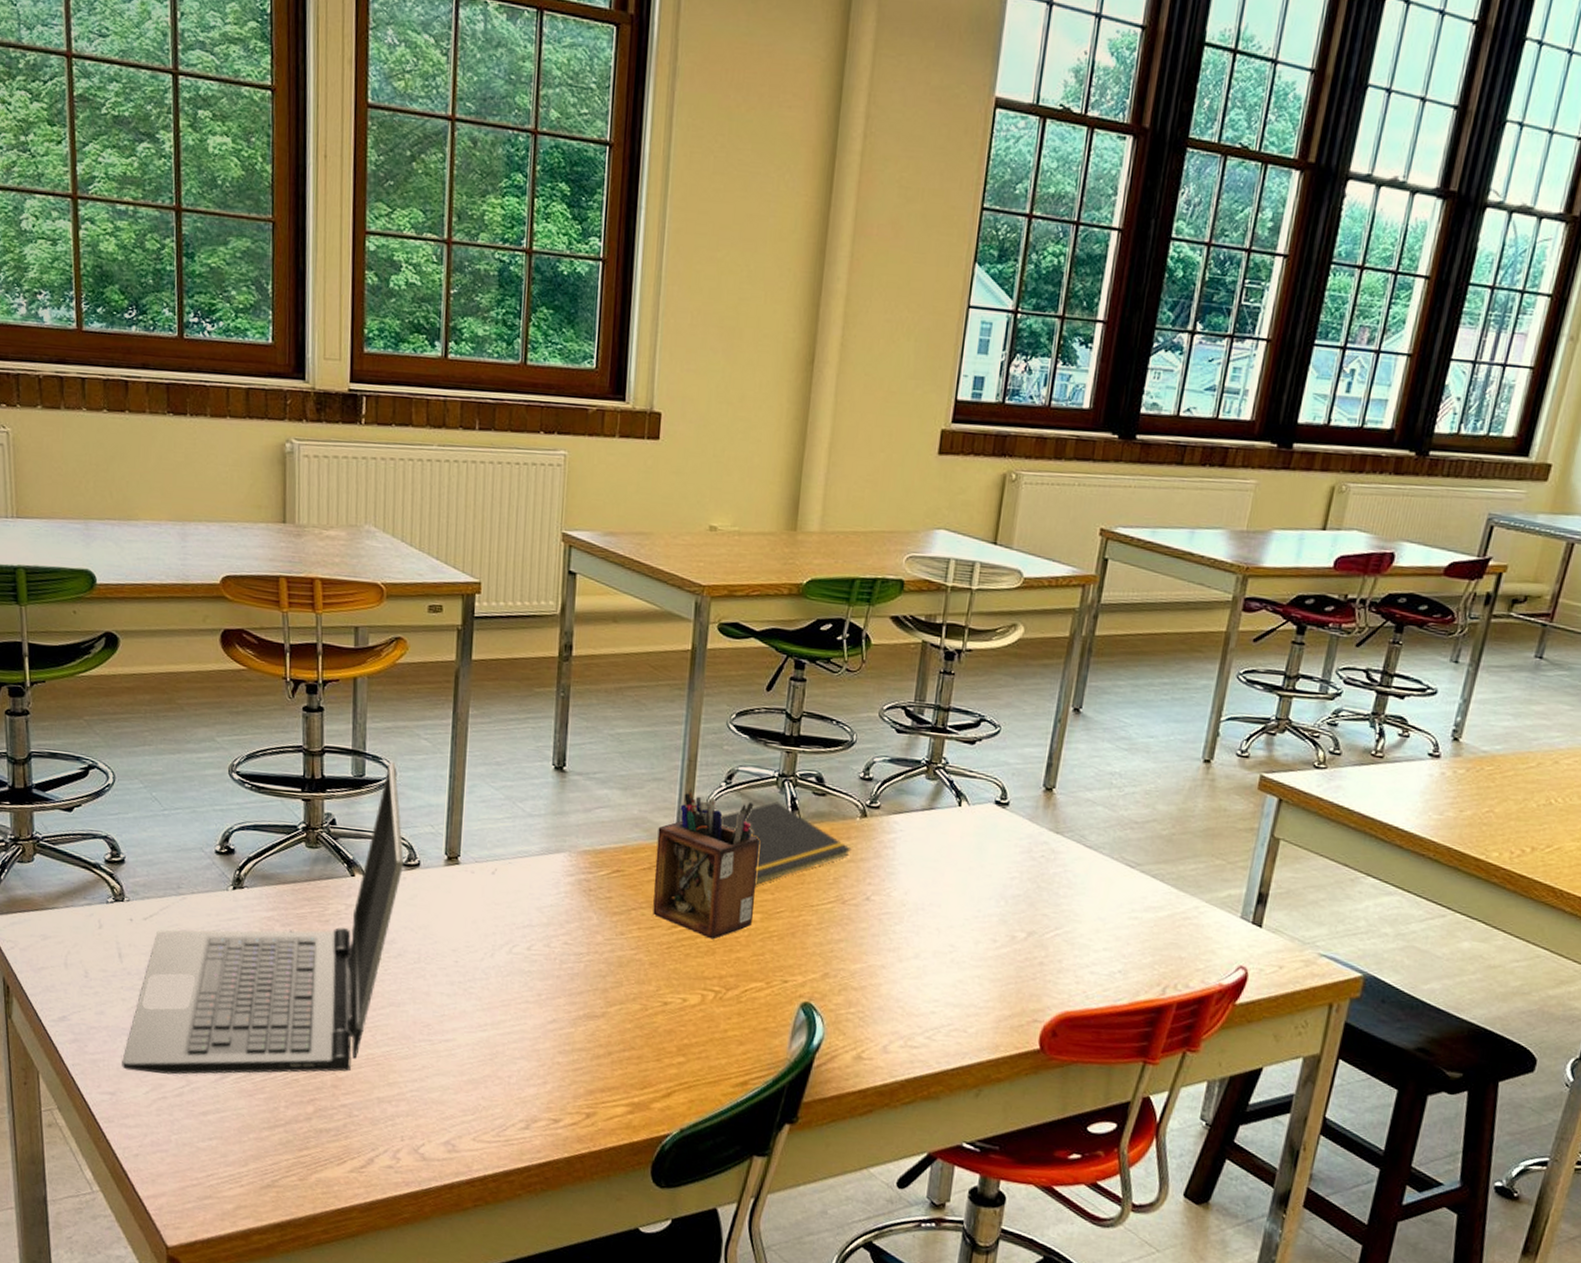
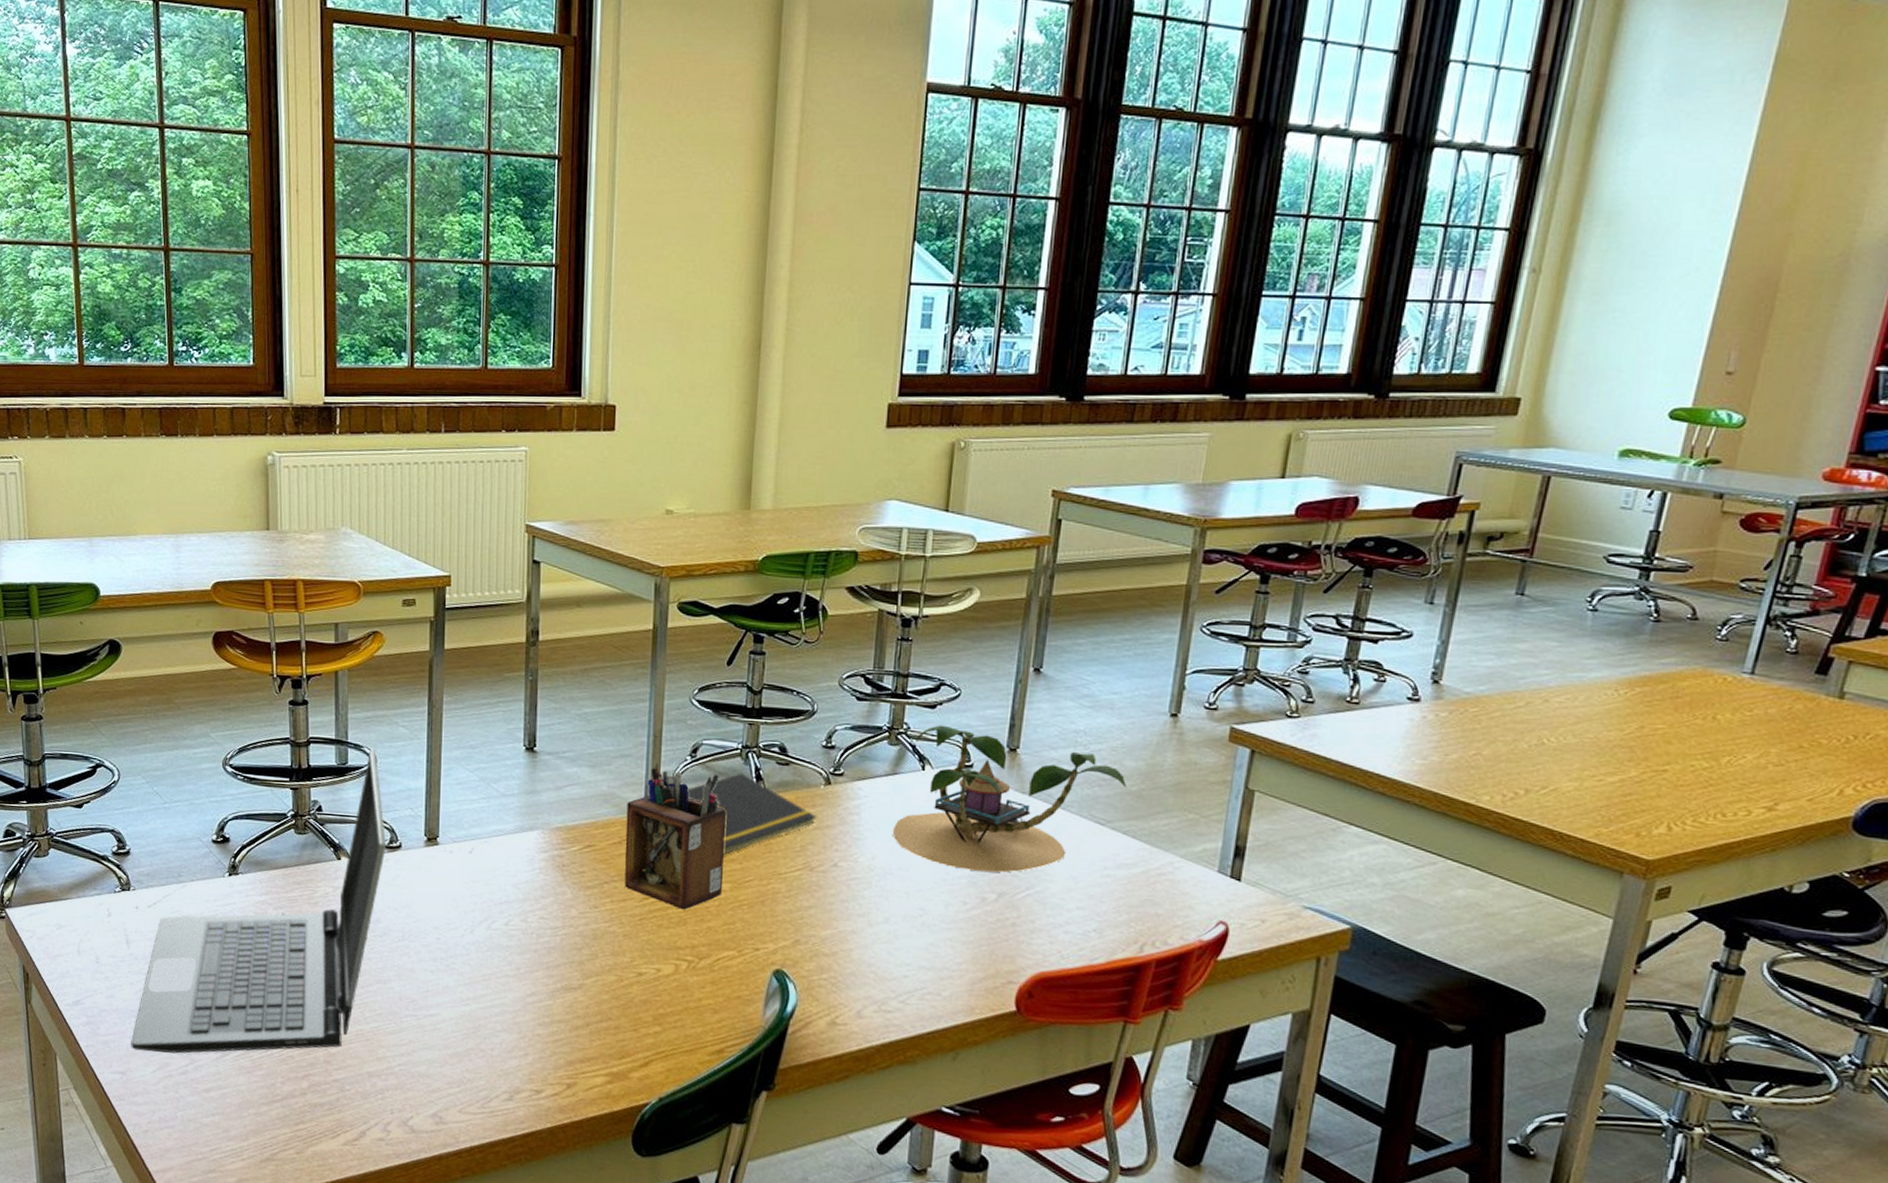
plant: none [926,761,1159,912] -> present [892,725,1127,873]

